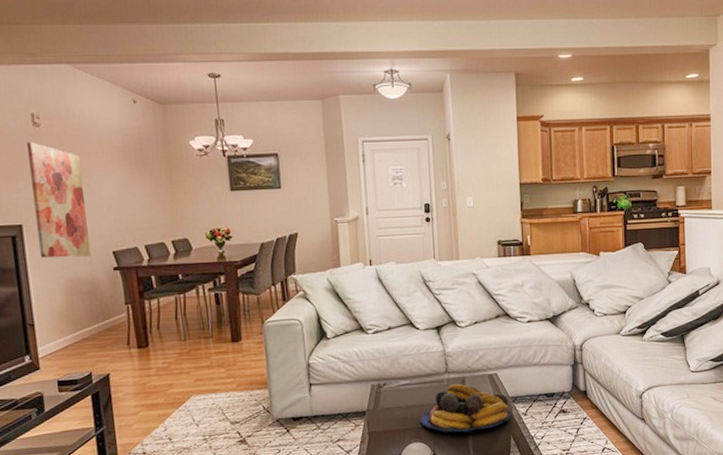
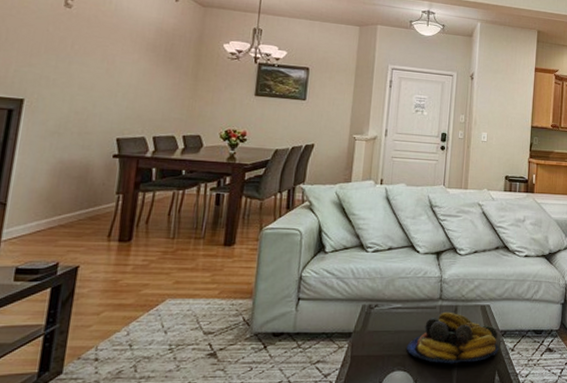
wall art: present [27,141,90,258] -> none [34,20,107,140]

